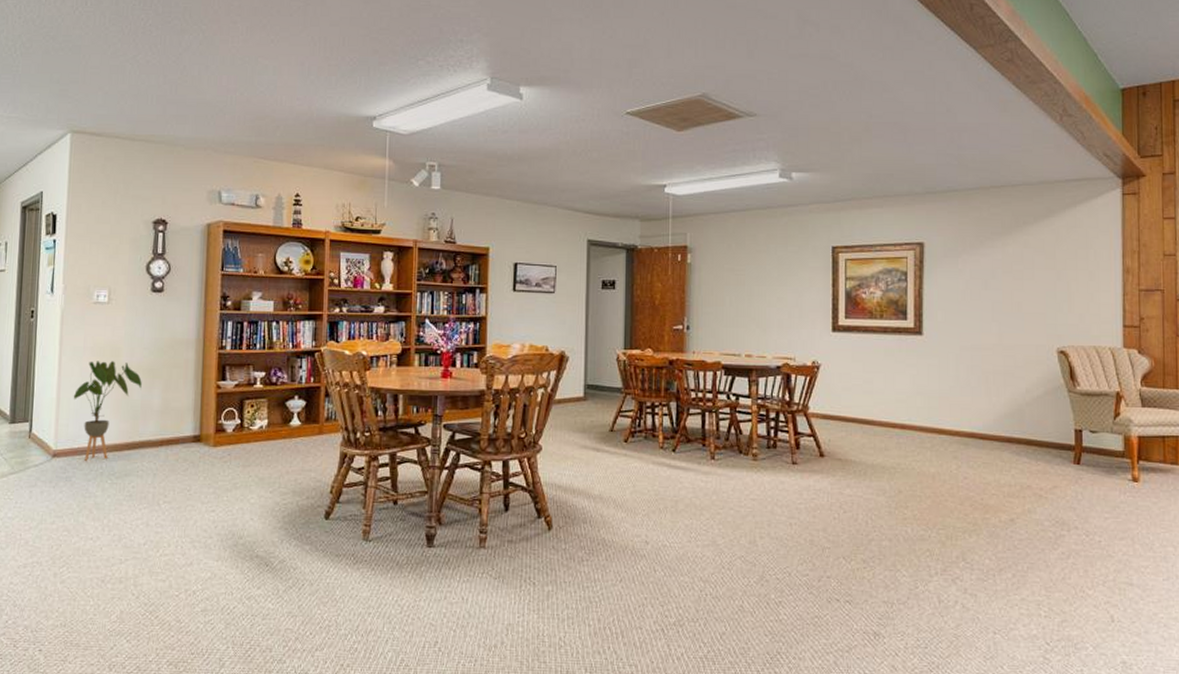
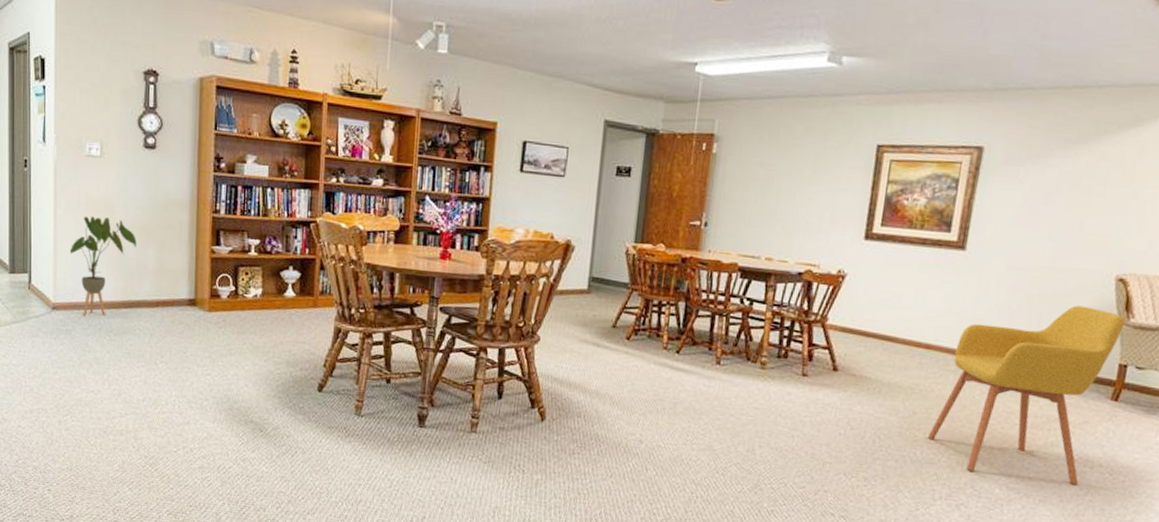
armchair: none [915,378,1072,548] -> present [927,305,1125,484]

